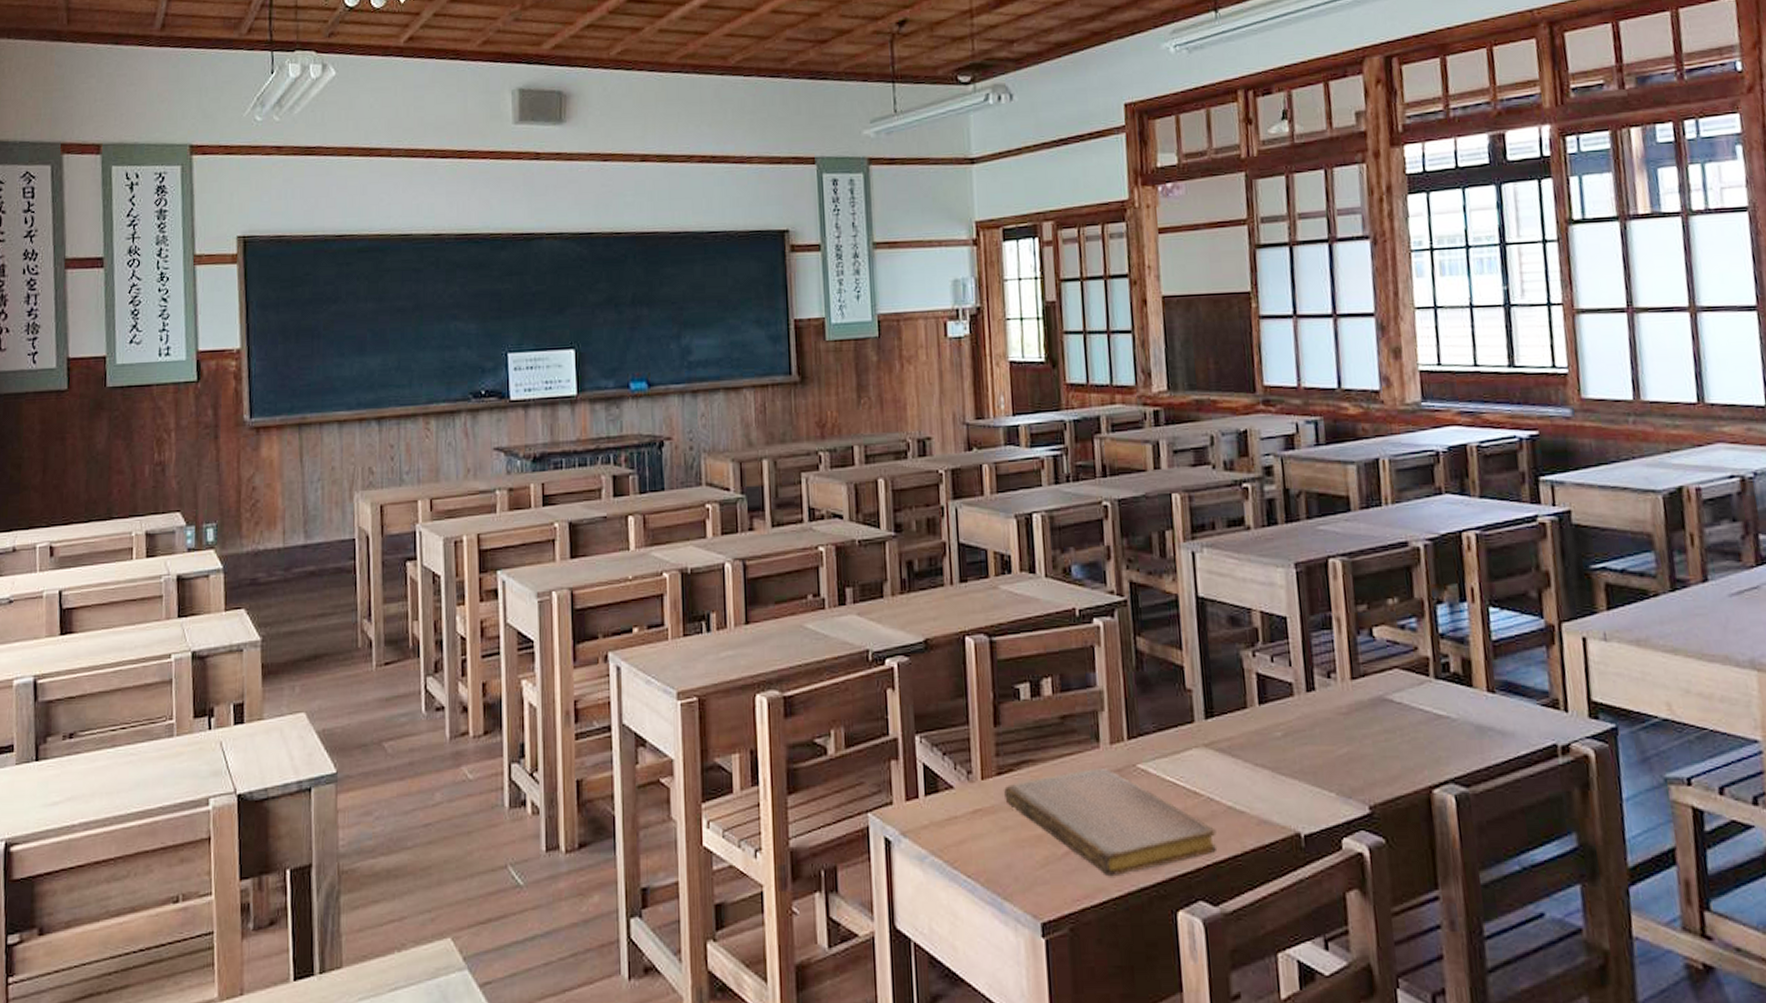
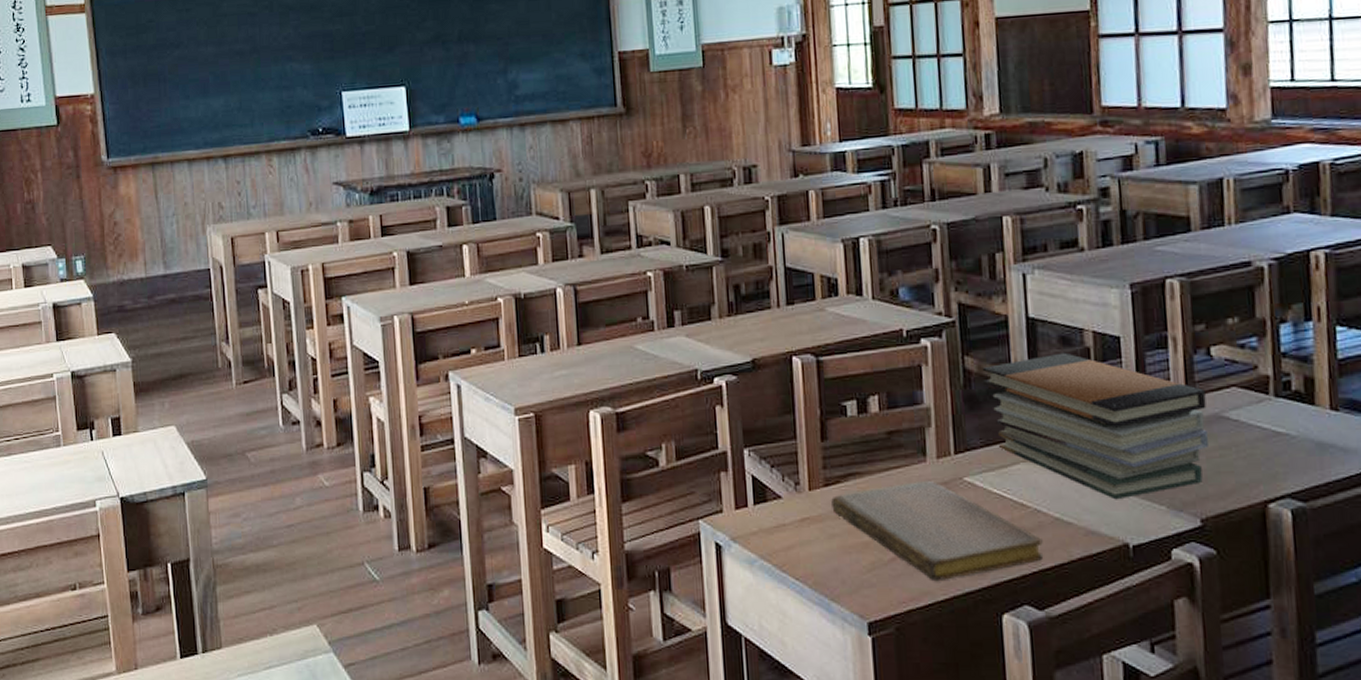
book stack: none [1154,633,1374,787] -> present [982,352,1209,500]

